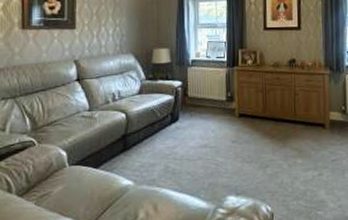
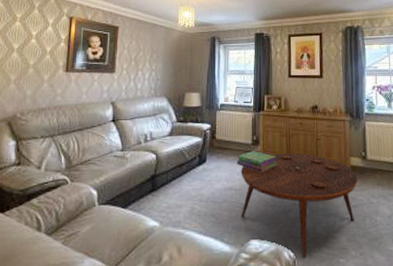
stack of books: none [211,108,253,129] -> present [237,151,276,172]
coffee table: none [215,109,337,212] -> present [240,153,358,258]

